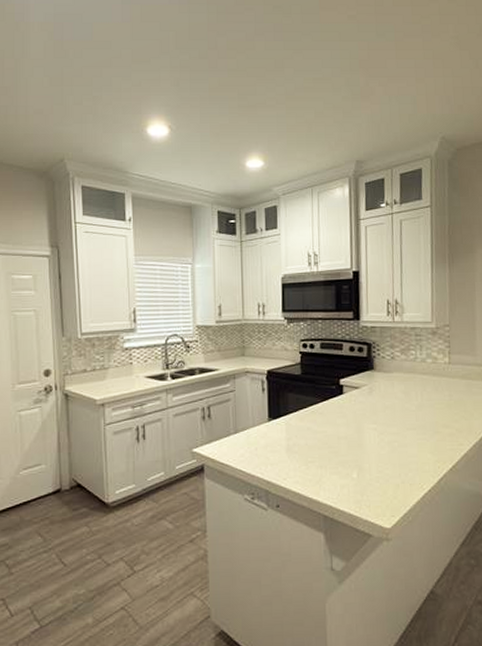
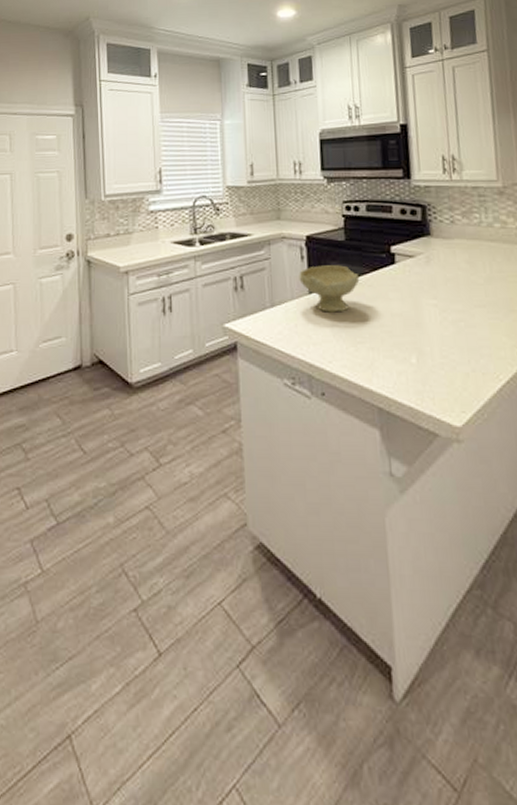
bowl: none [260,396,313,437] -> present [299,265,360,313]

